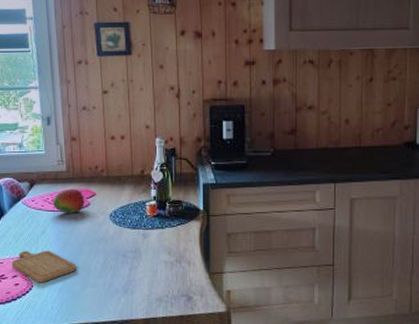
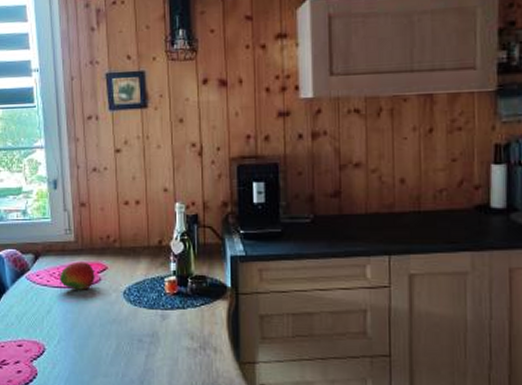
chopping board: present [11,250,77,282] -> none [13,332,86,370]

